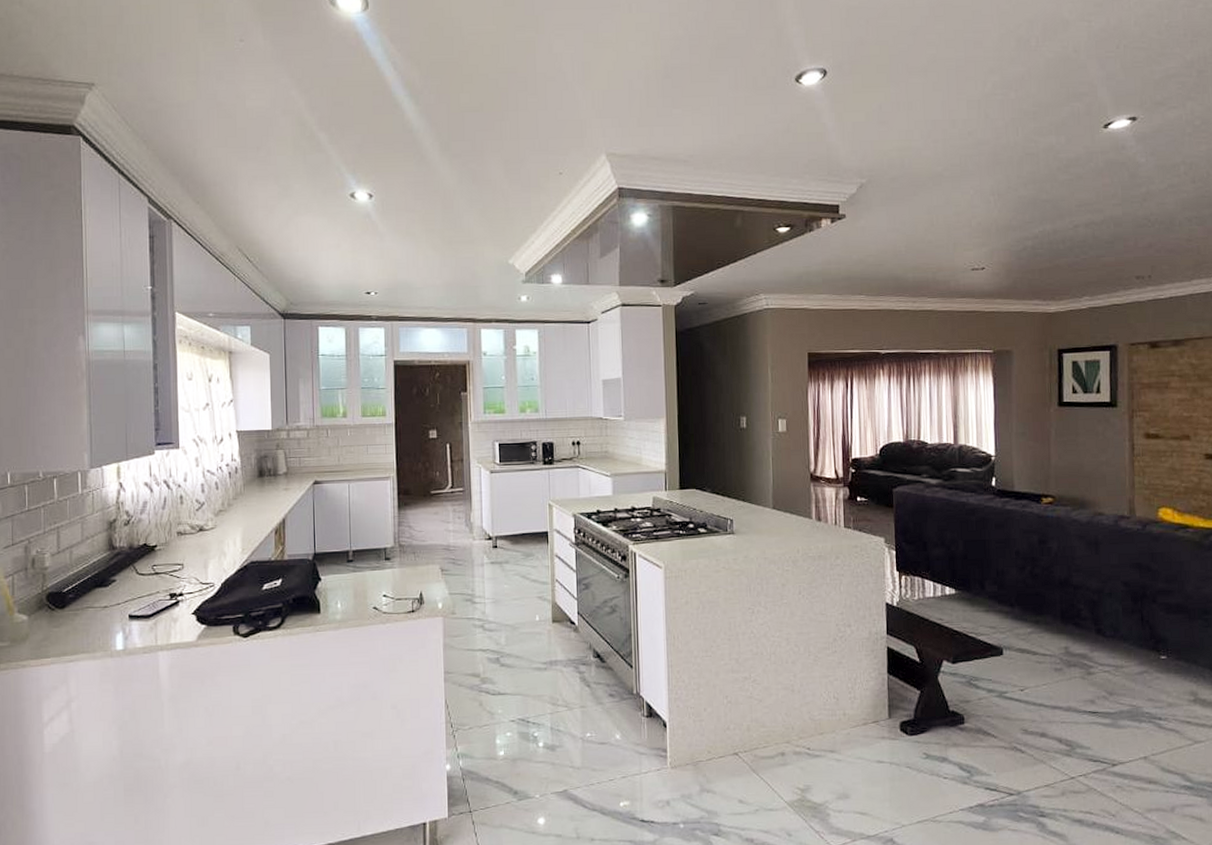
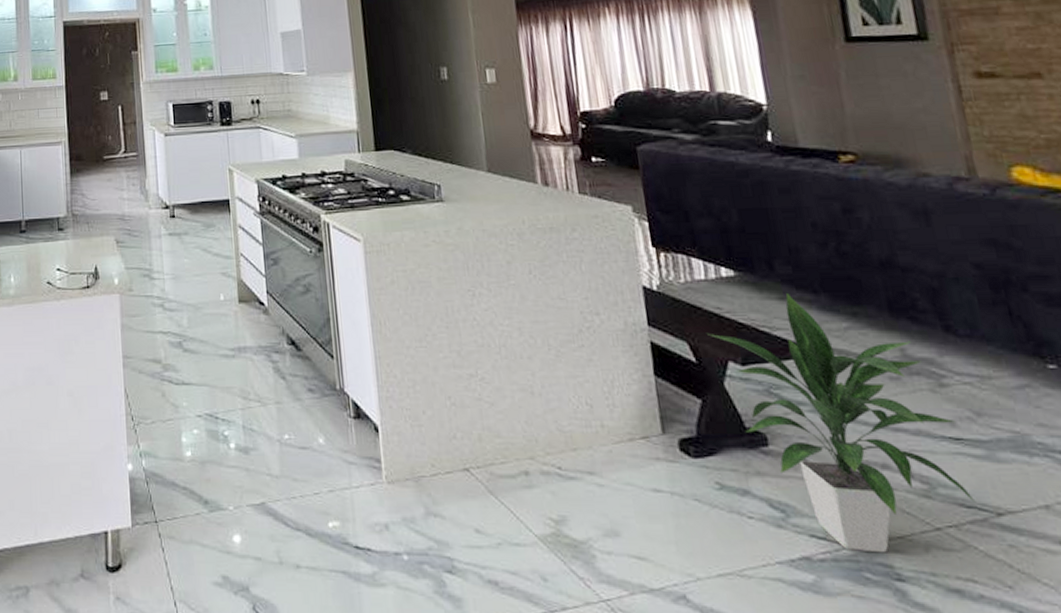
indoor plant: none [930,606,1099,798] -> present [707,292,975,553]

